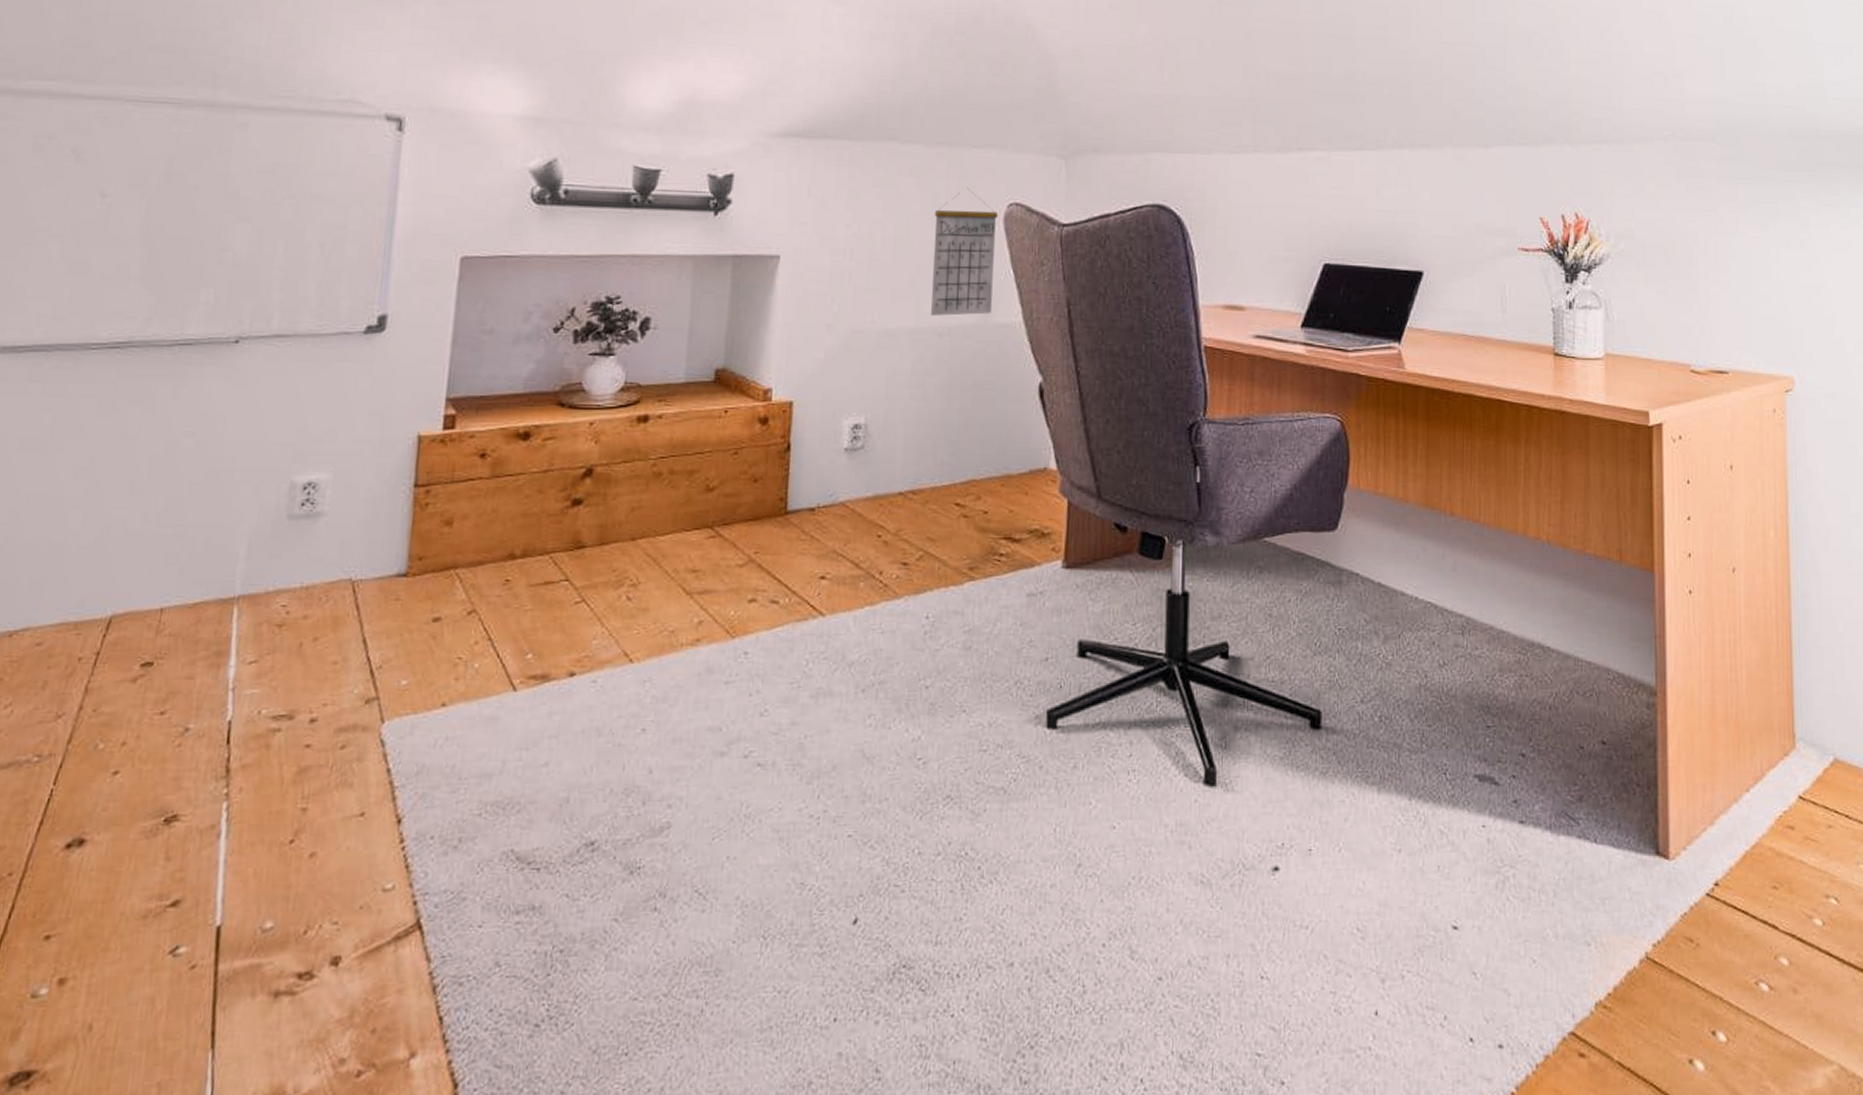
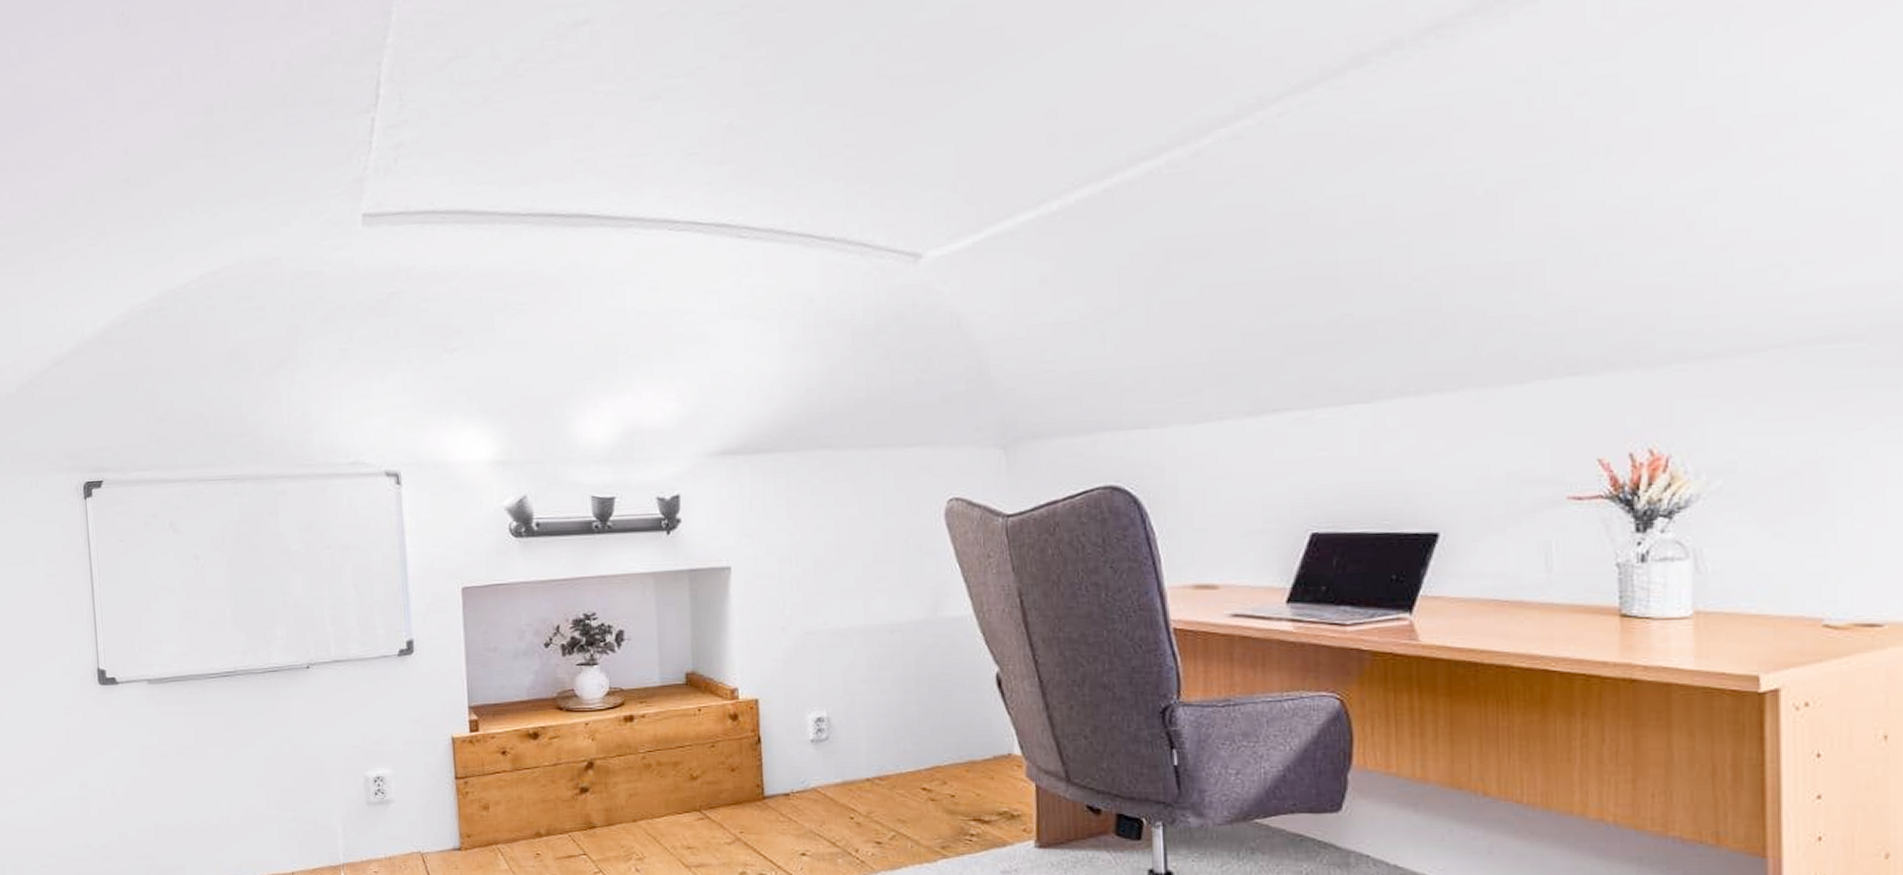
calendar: present [930,187,999,316] -> none [873,487,940,613]

